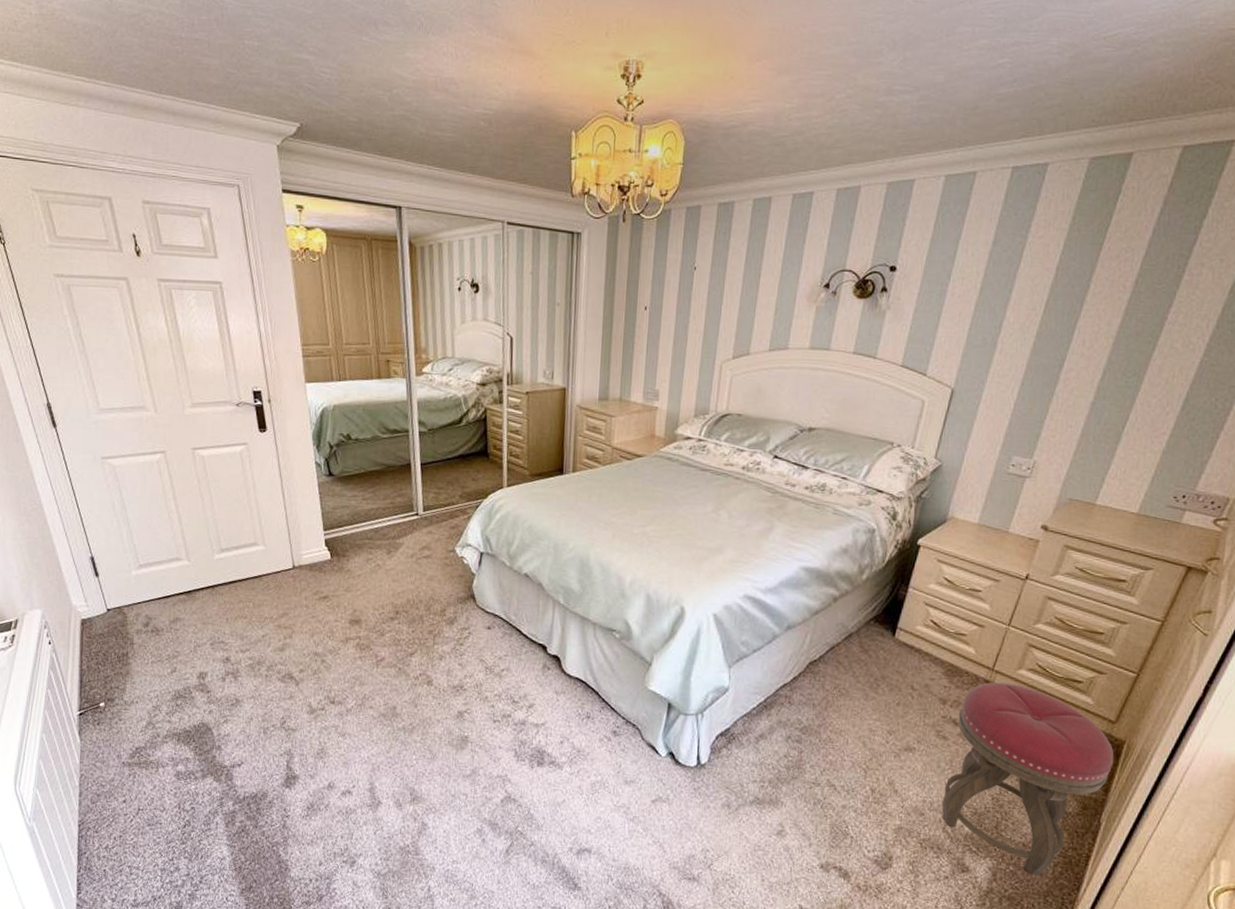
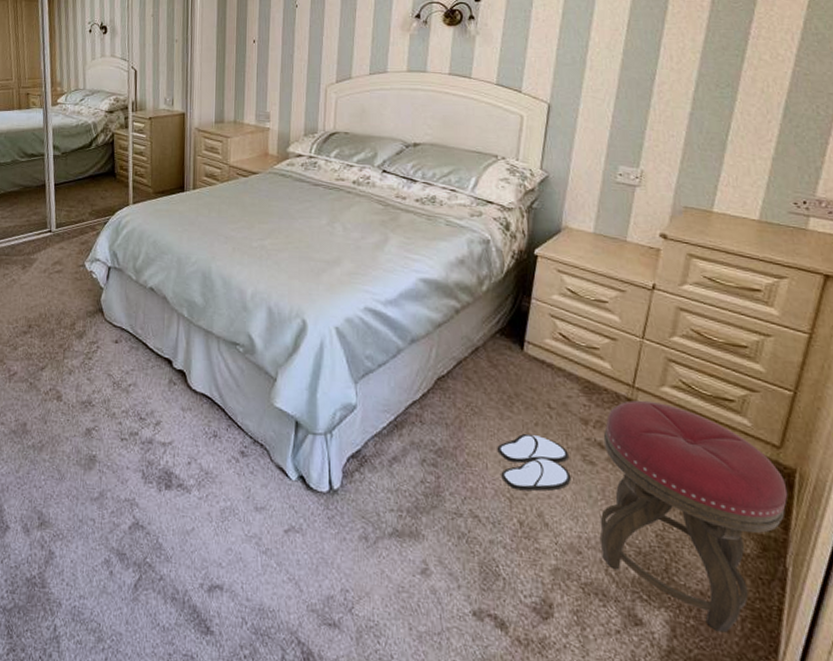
slippers: none [859,712,924,763] -> present [497,433,571,491]

